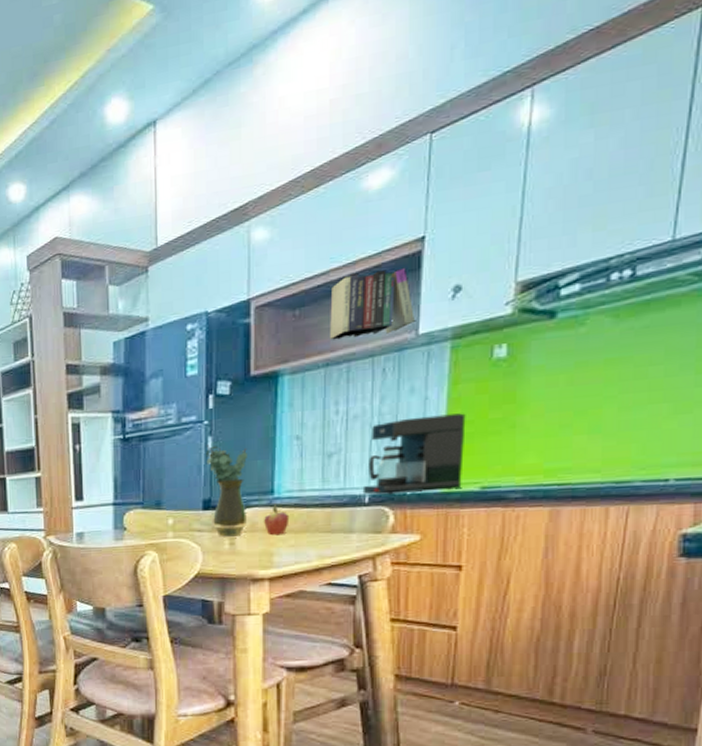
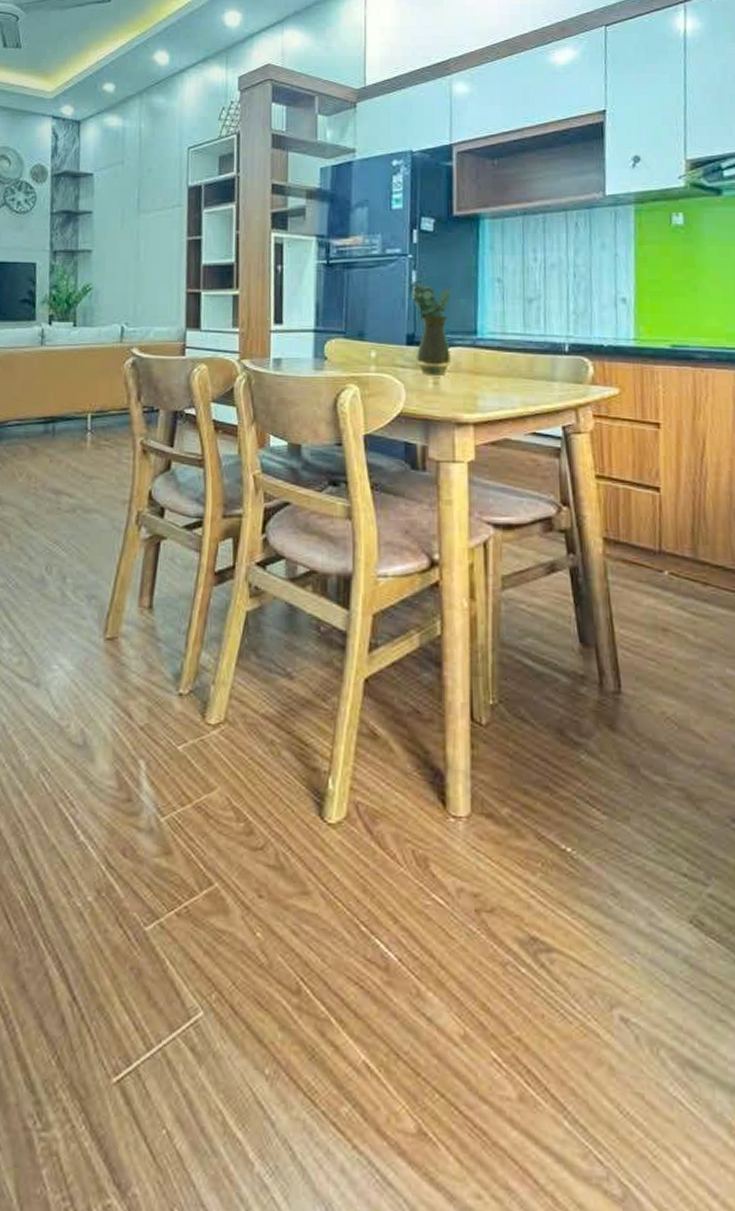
fruit: present [264,504,290,536] -> none [468,345,493,378]
books: present [330,269,415,340] -> none [525,134,601,192]
coffee maker: present [362,413,466,495] -> none [562,272,654,346]

